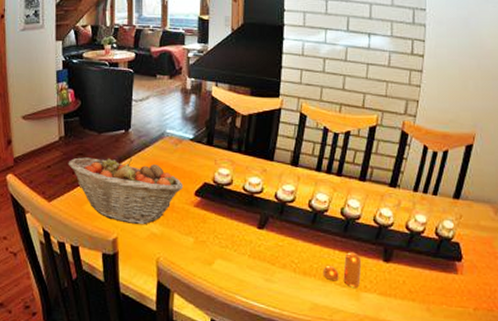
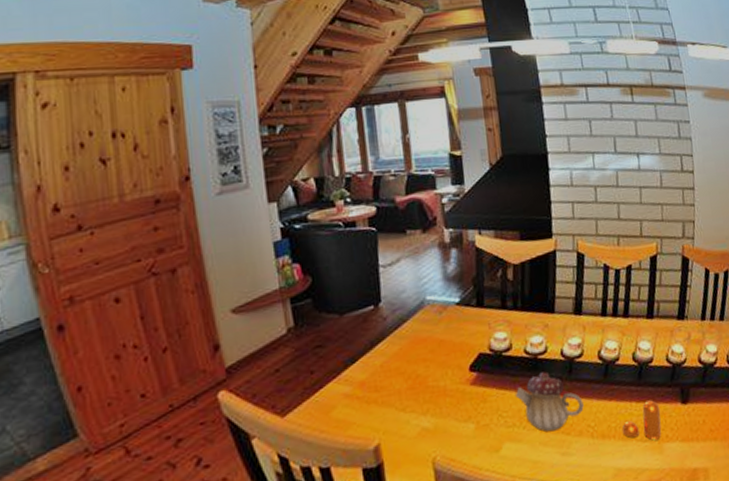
fruit basket: present [68,157,184,225] -> none [302,339,455,424]
teapot: none [230,208,290,259] -> present [515,372,584,432]

